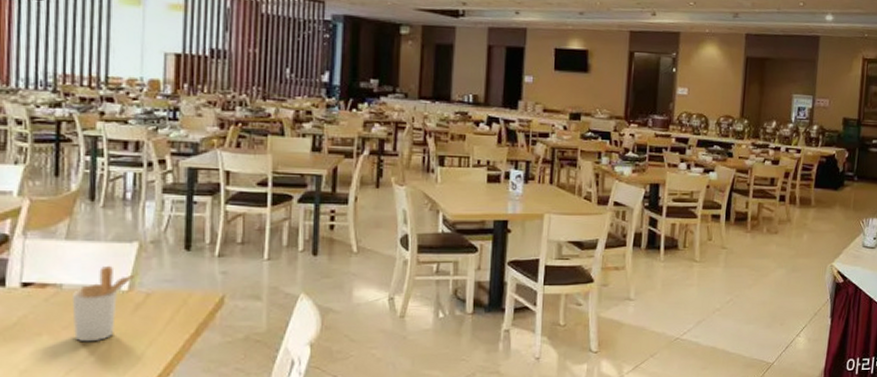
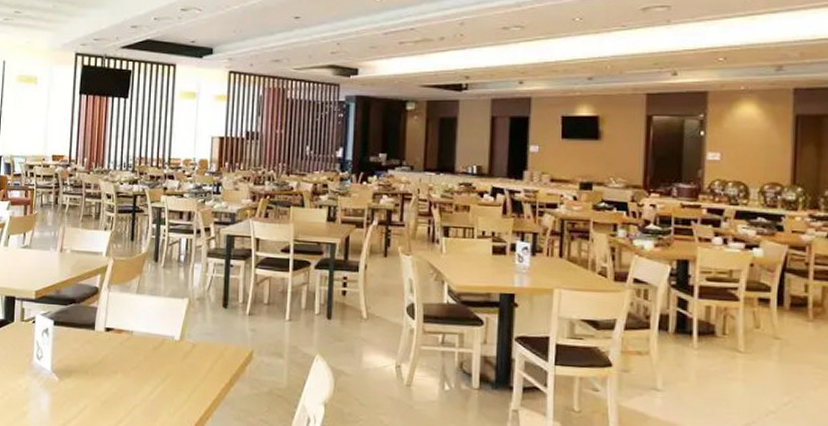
utensil holder: present [71,265,139,342] -> none [139,317,188,383]

